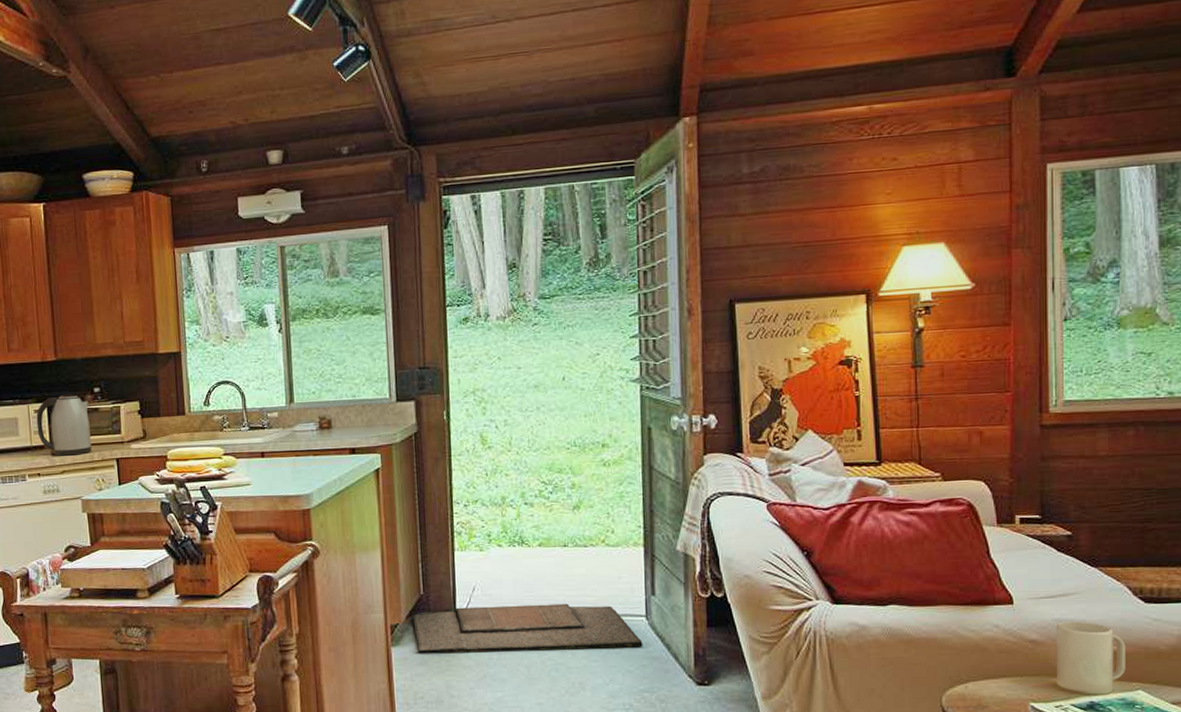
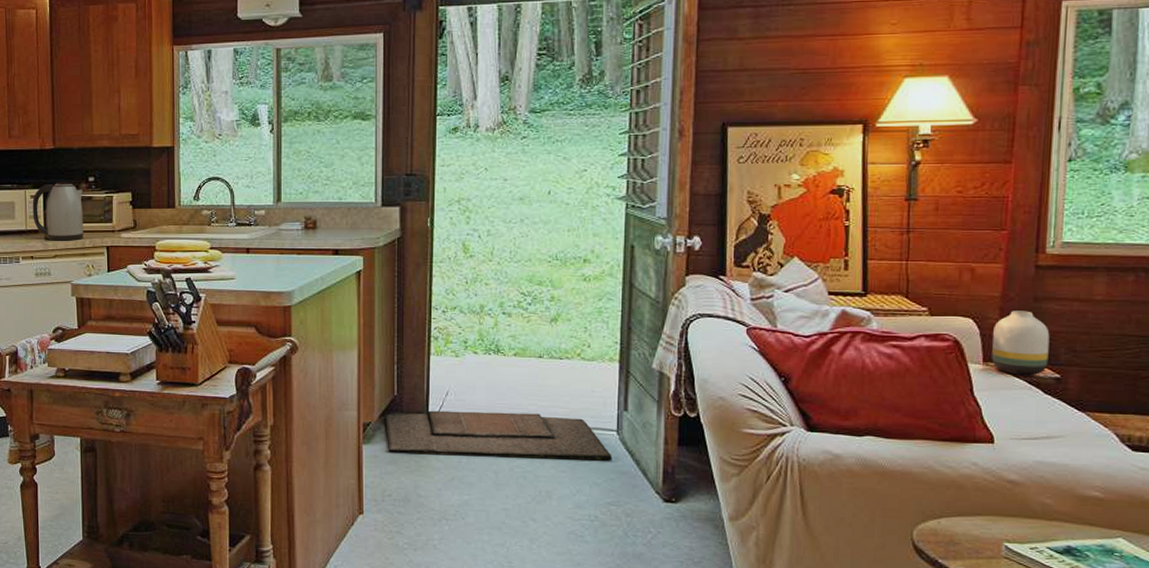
vase: none [1005,470,1059,534] -> present [992,310,1050,375]
mug: present [1056,621,1125,695] -> none [1033,464,1109,540]

